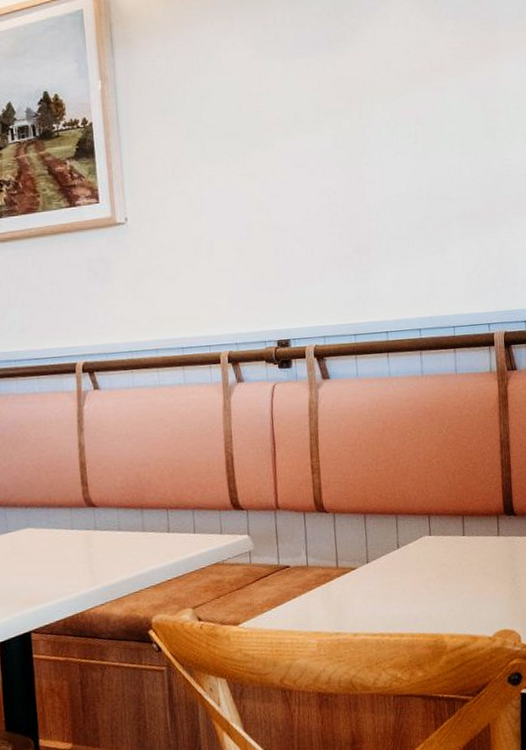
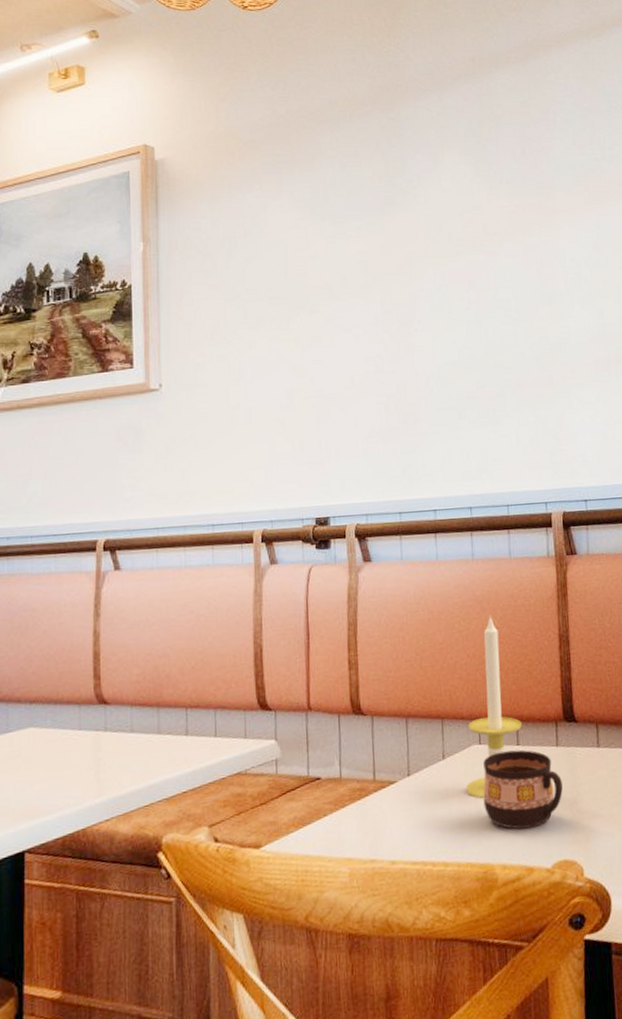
candle: none [418,424,467,581] -> present [466,614,522,799]
cup: none [433,539,503,606] -> present [483,749,563,830]

